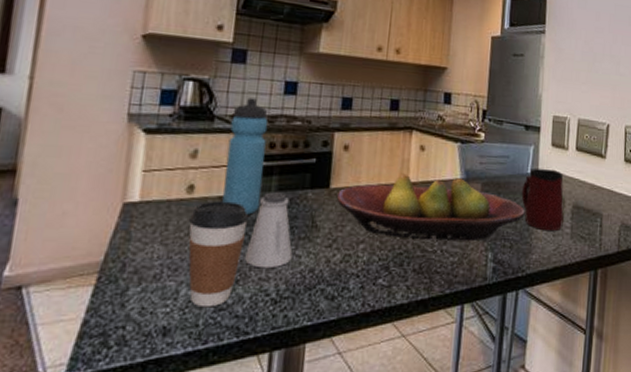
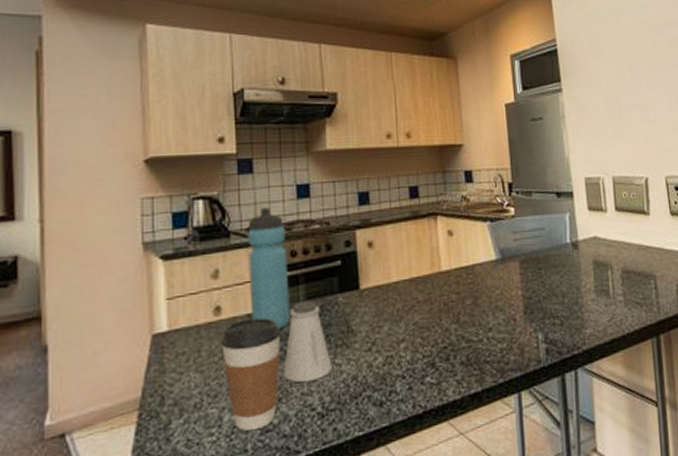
fruit bowl: present [337,173,525,241] -> none [369,259,571,332]
mug: present [521,168,564,232] -> none [563,235,614,302]

